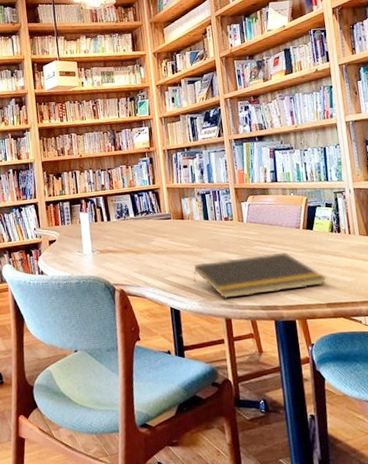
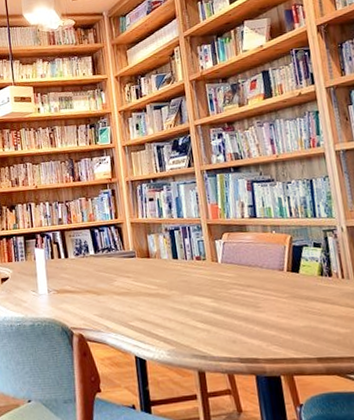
notepad: present [193,253,327,300] -> none [160,298,317,350]

